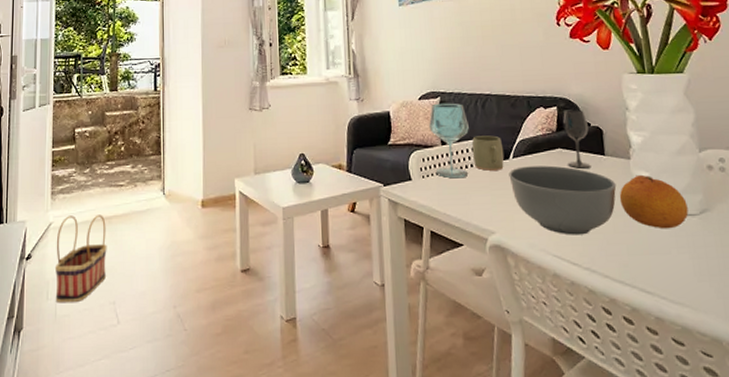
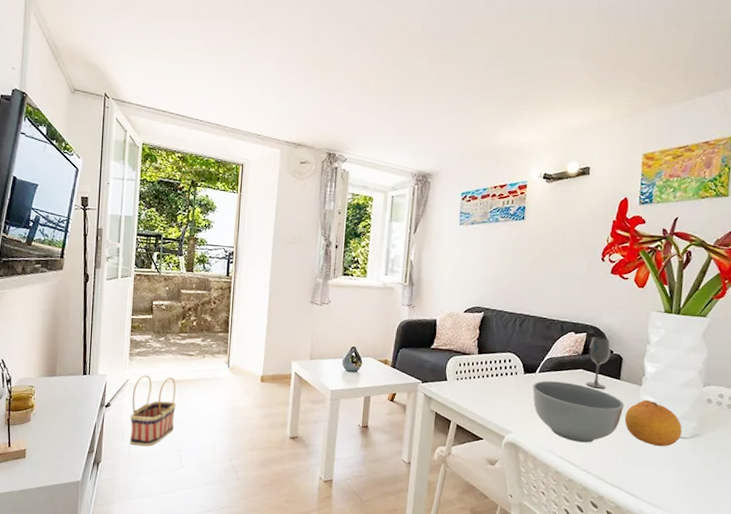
wine glass: present [429,103,470,179] -> none [469,317,506,384]
mug: present [471,135,504,171] -> none [504,350,533,381]

